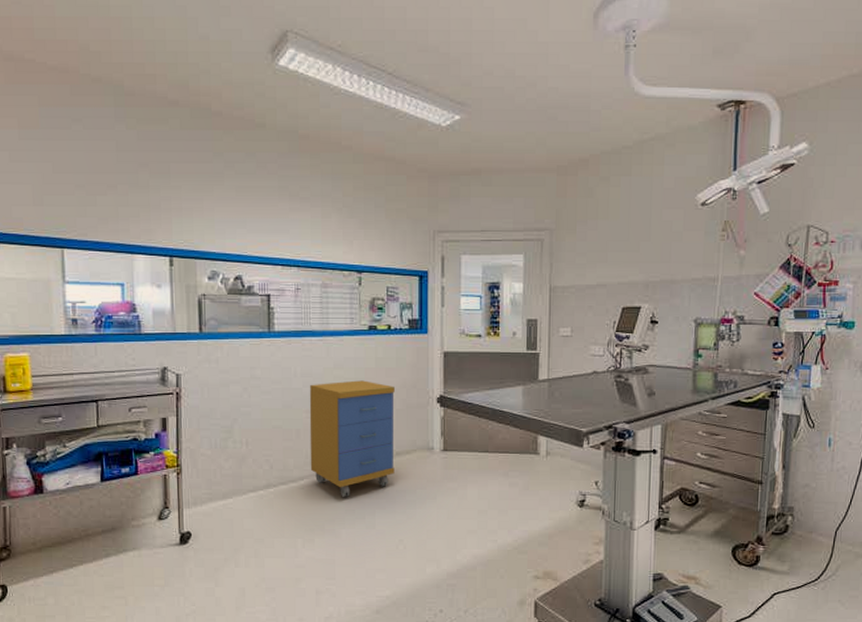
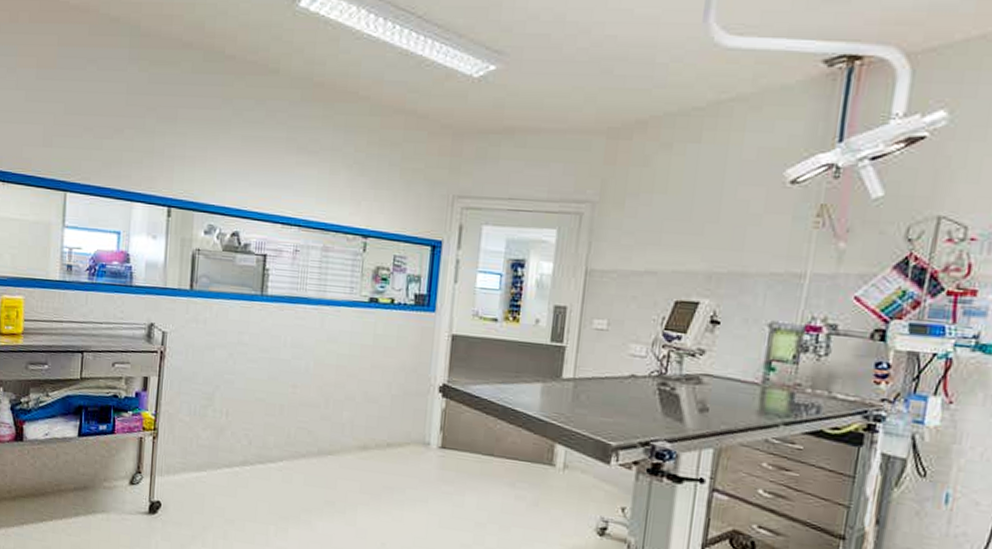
storage cabinet: present [309,380,395,497] -> none [291,356,392,487]

